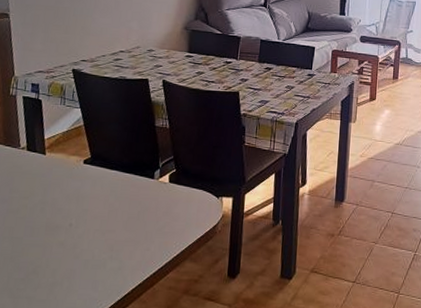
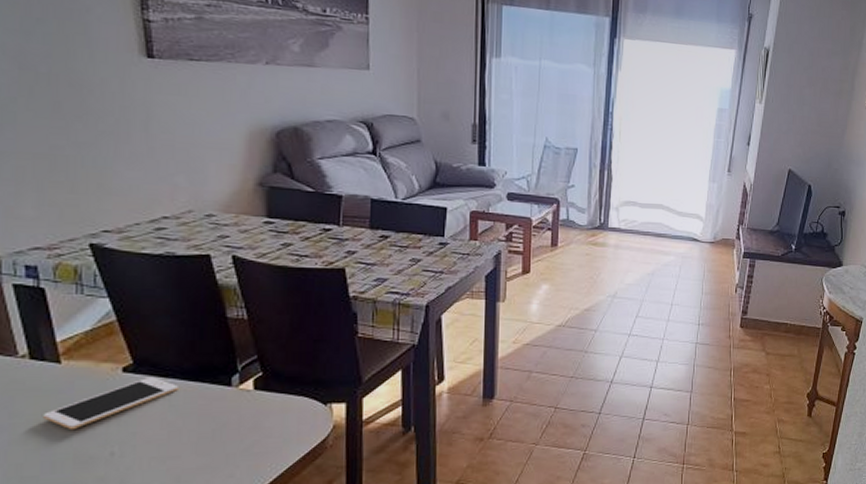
cell phone: none [30,168,118,204] -> present [43,376,178,429]

